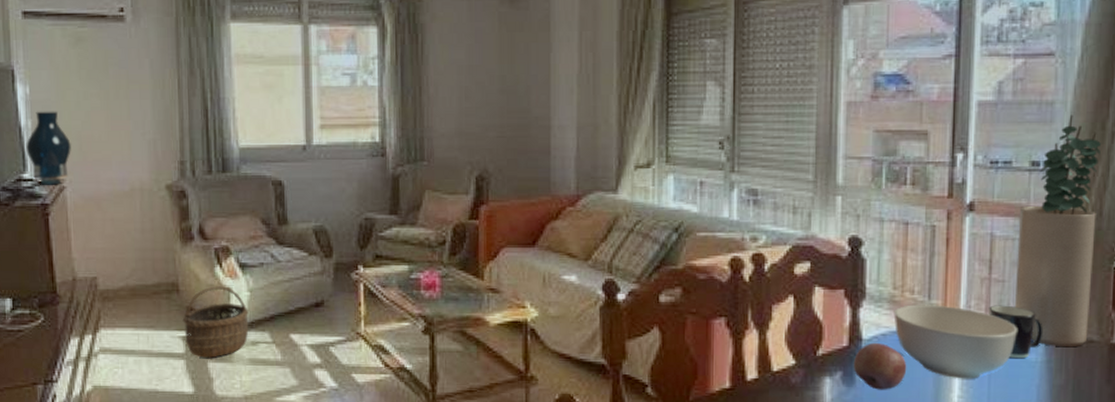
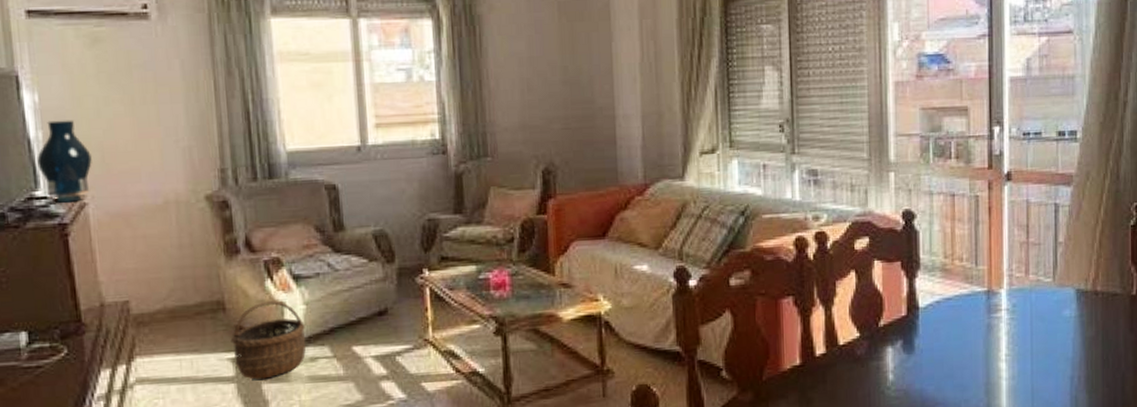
fruit: present [854,342,907,390] -> none [913,310,960,355]
bowl: present [893,304,1017,379] -> none [946,270,1053,338]
mug: present [988,305,1044,359] -> none [1028,266,1075,316]
vase: present [1015,114,1102,348] -> none [1050,87,1116,302]

